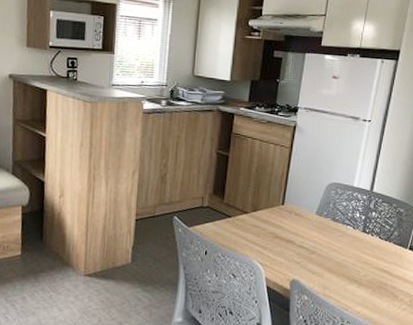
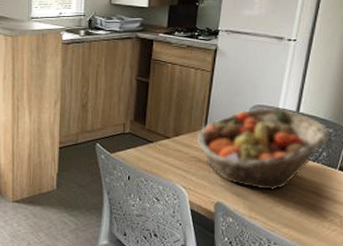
fruit basket: none [274,185,400,269] -> present [196,107,329,191]

